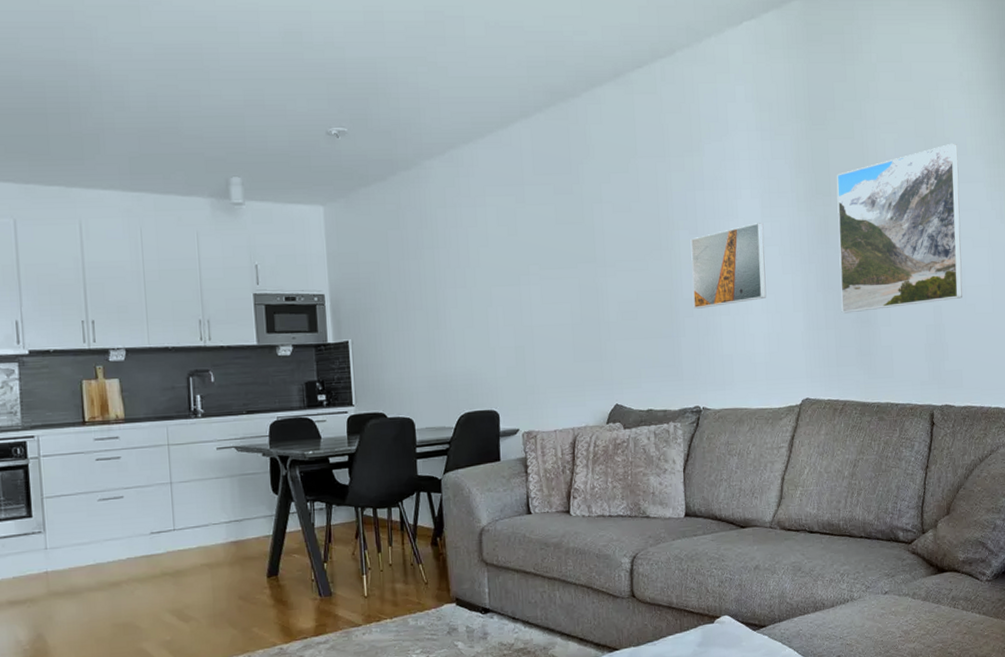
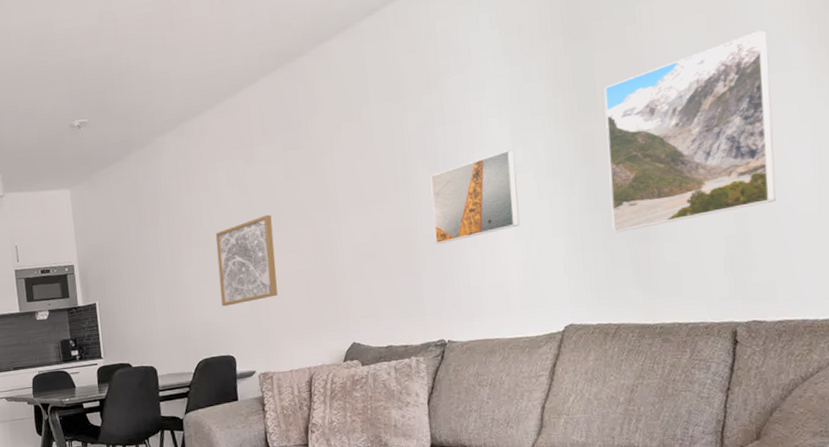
wall art: none [482,260,544,356] -> present [215,214,278,307]

